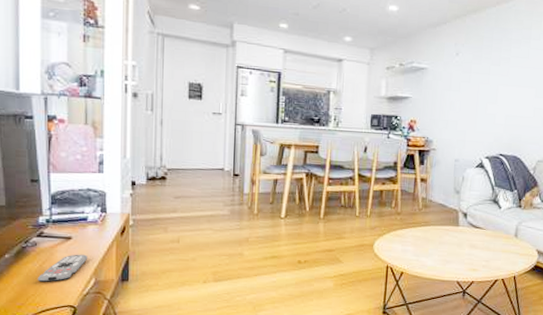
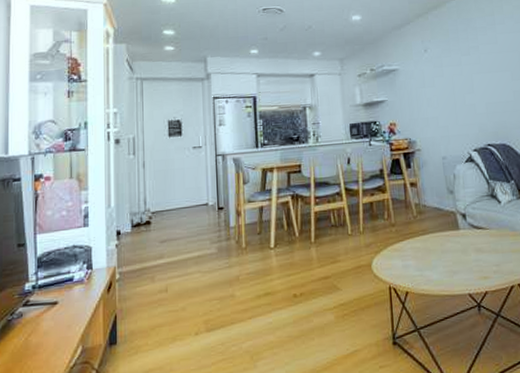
remote control: present [37,254,88,282] -> none [22,319,75,358]

